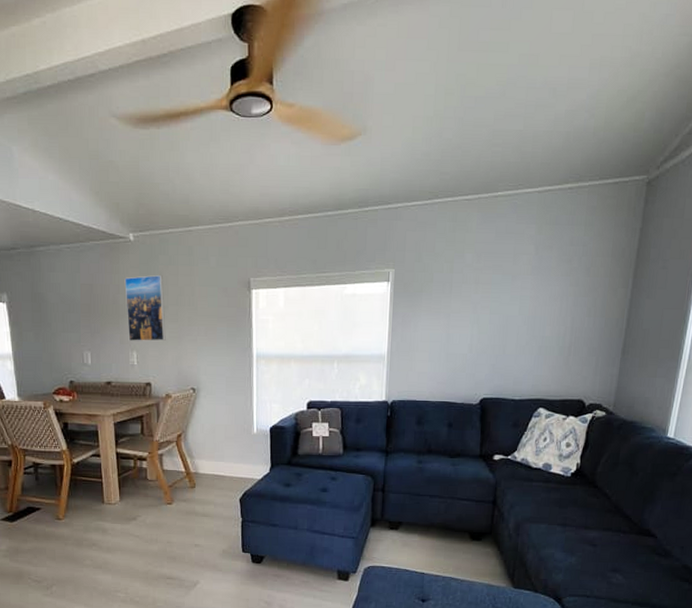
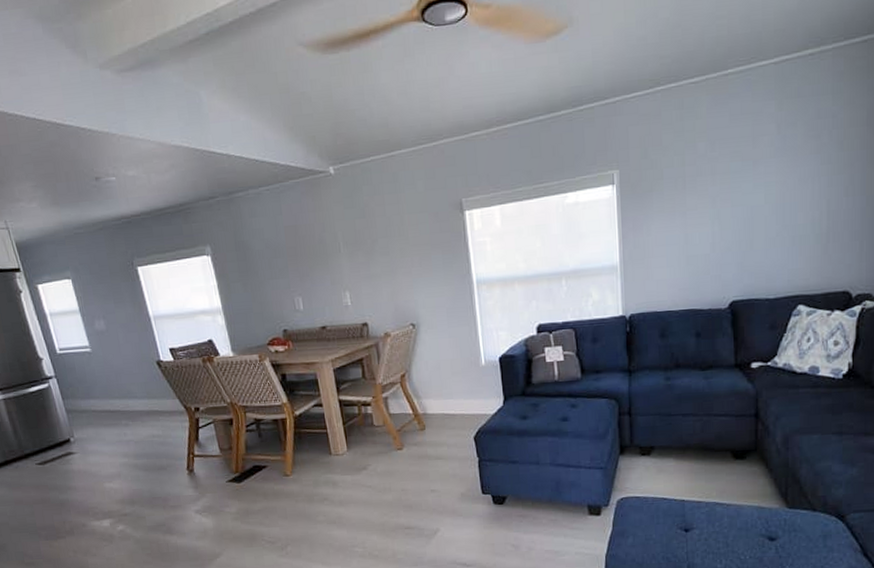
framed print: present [124,275,166,341] -> none [329,207,379,281]

